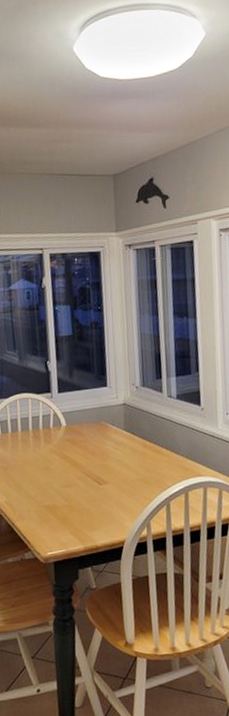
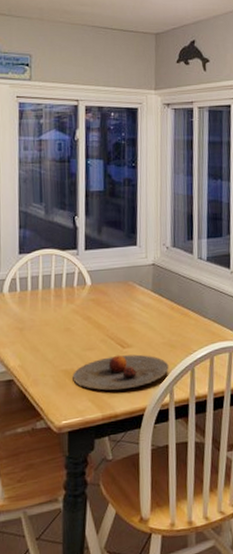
plate: none [54,490,145,525] -> present [72,354,169,391]

